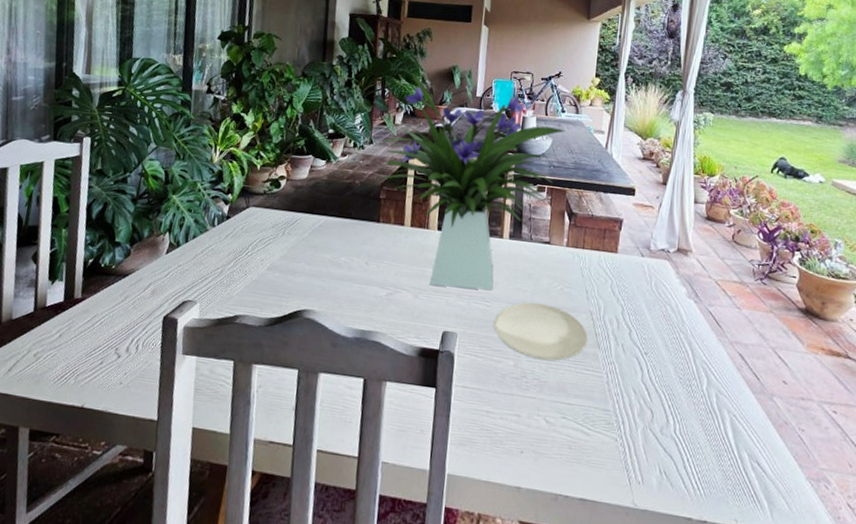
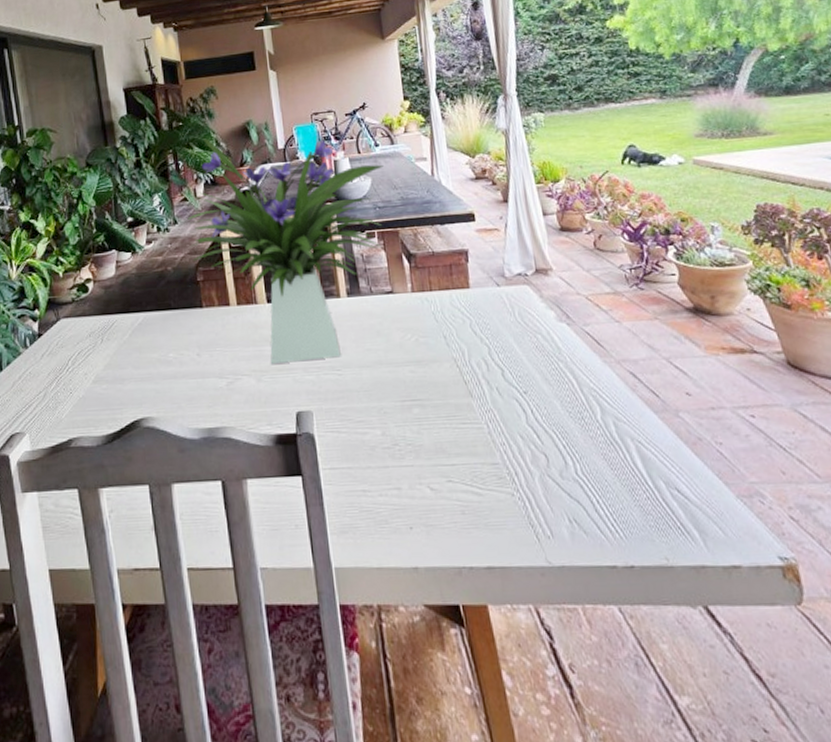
plate: present [494,302,588,361] -> none [350,360,458,422]

